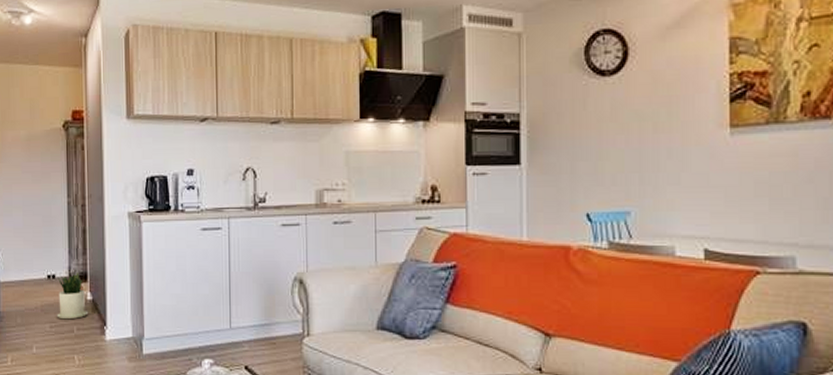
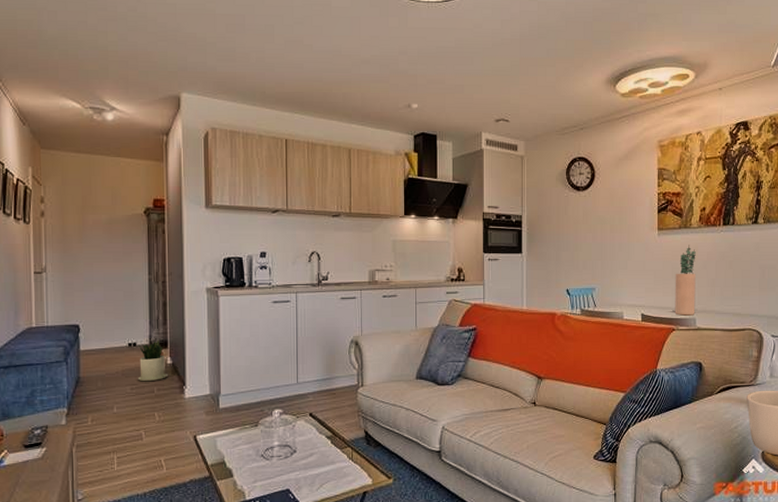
vase: none [759,147,795,252] -> present [675,245,696,316]

